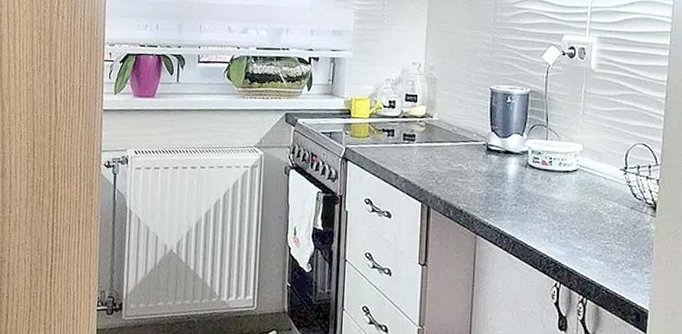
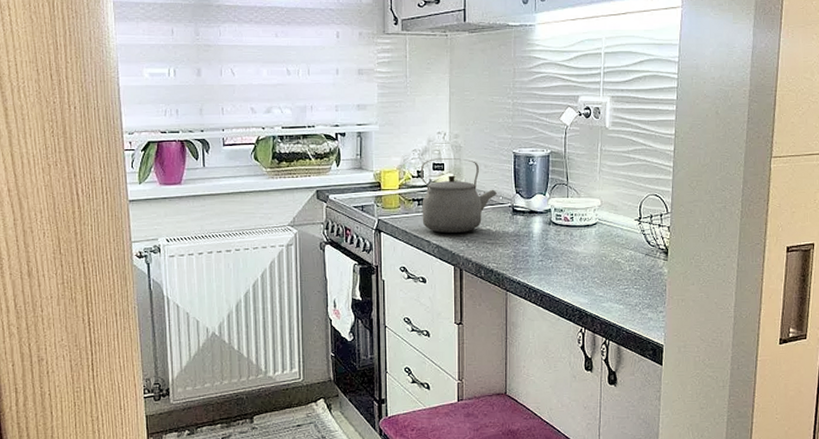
tea kettle: none [391,89,471,169] -> present [420,158,497,234]

